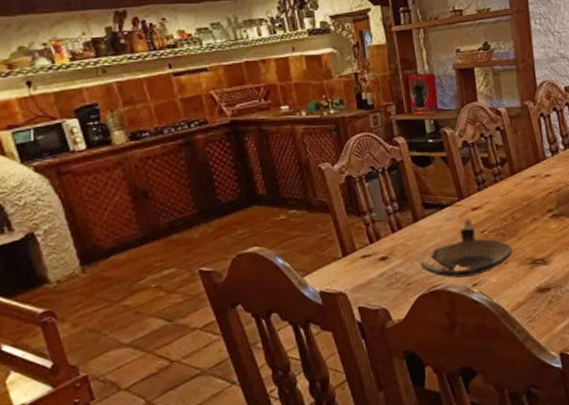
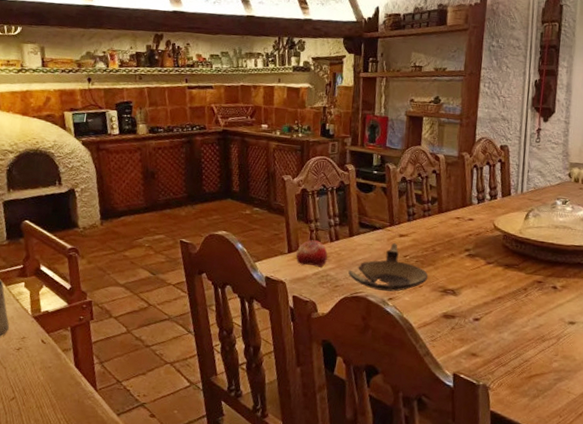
fruit: none [353,234,392,269] -> present [296,240,328,269]

